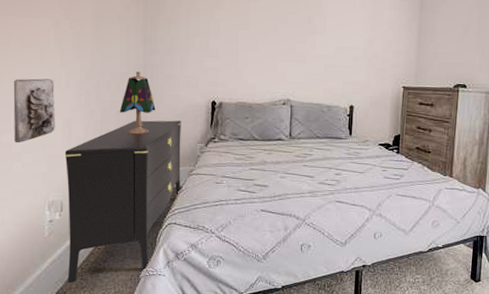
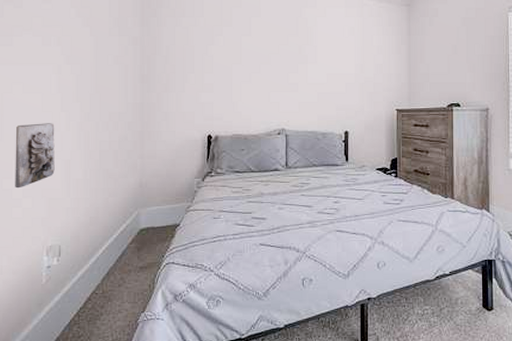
dresser: present [64,120,182,283] -> none [63,157,179,333]
table lamp: present [119,71,156,135] -> none [117,109,153,173]

